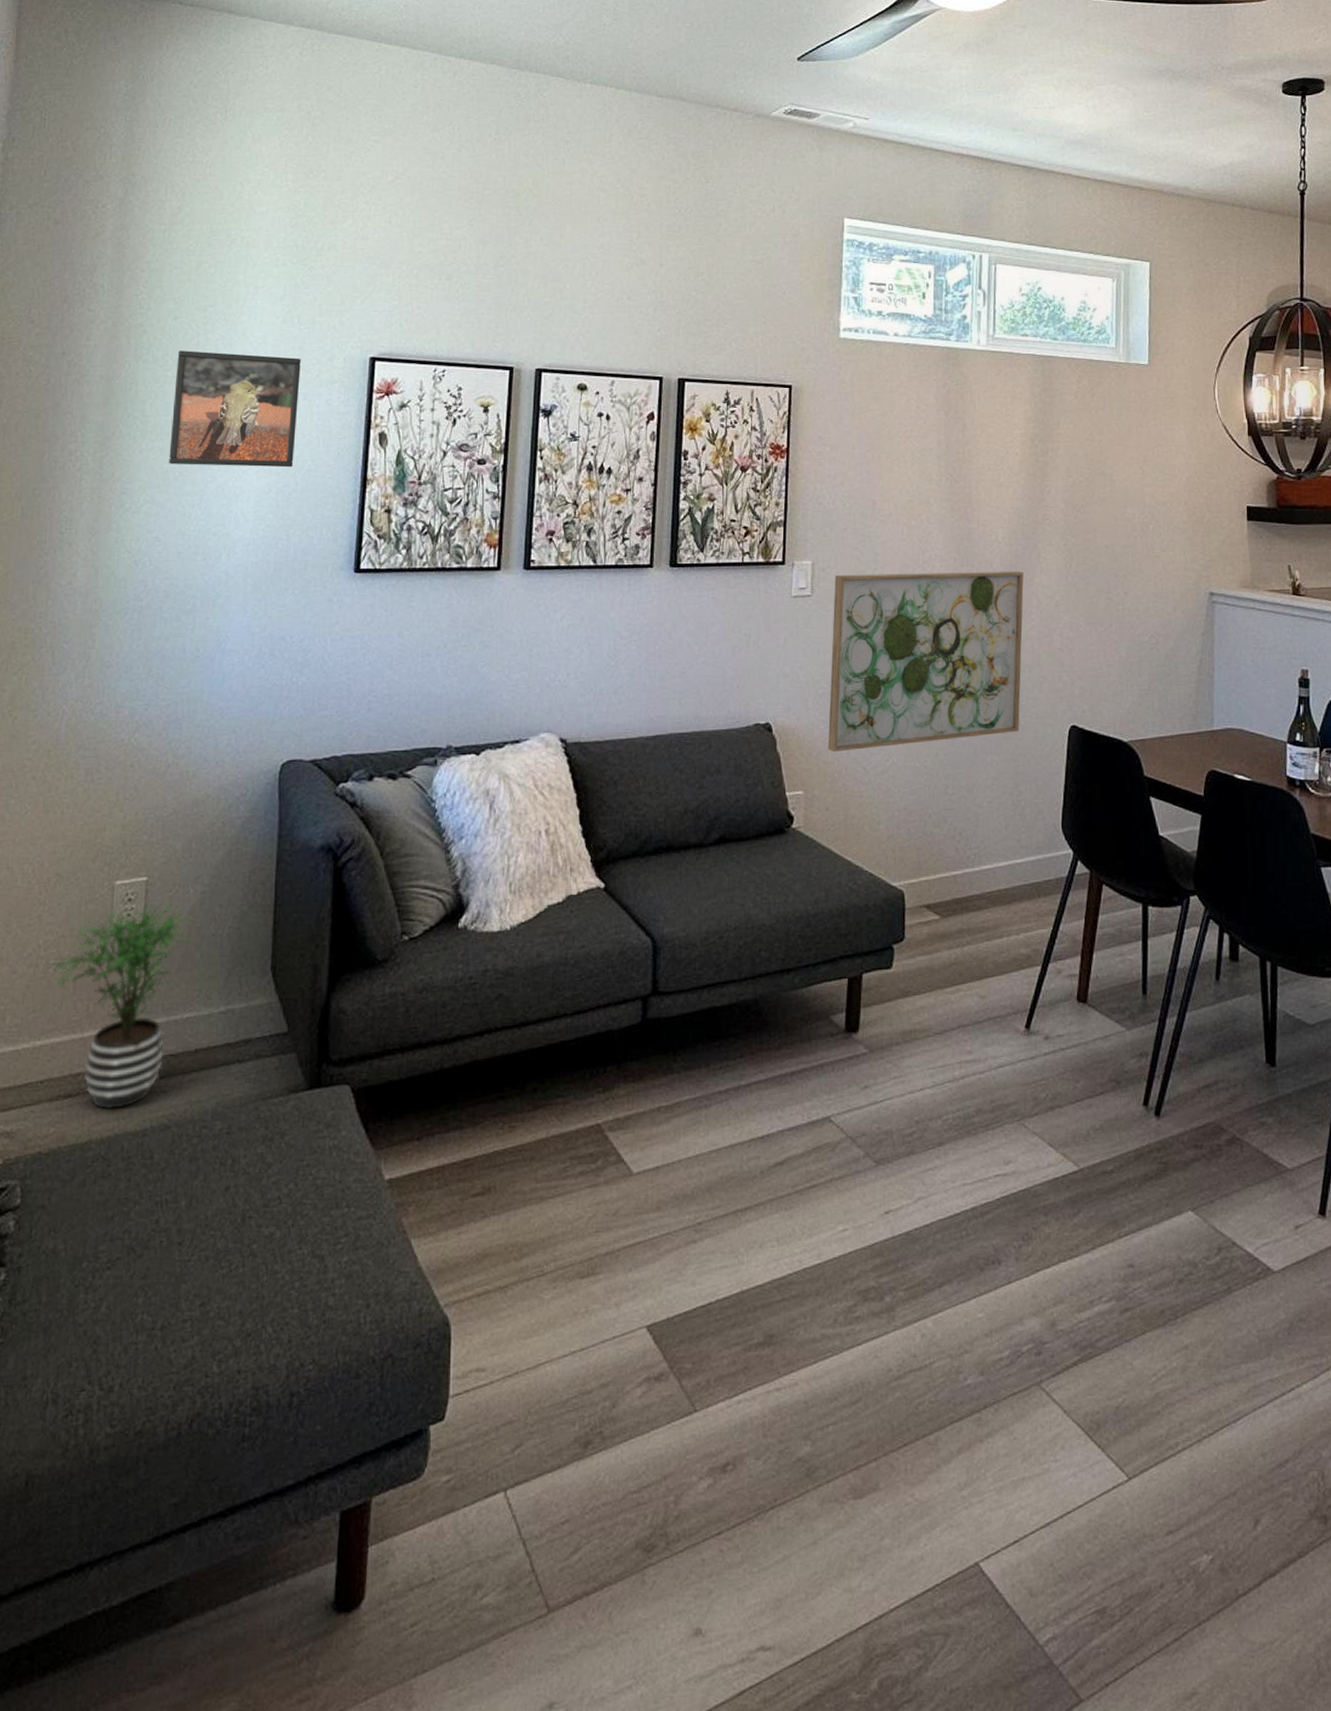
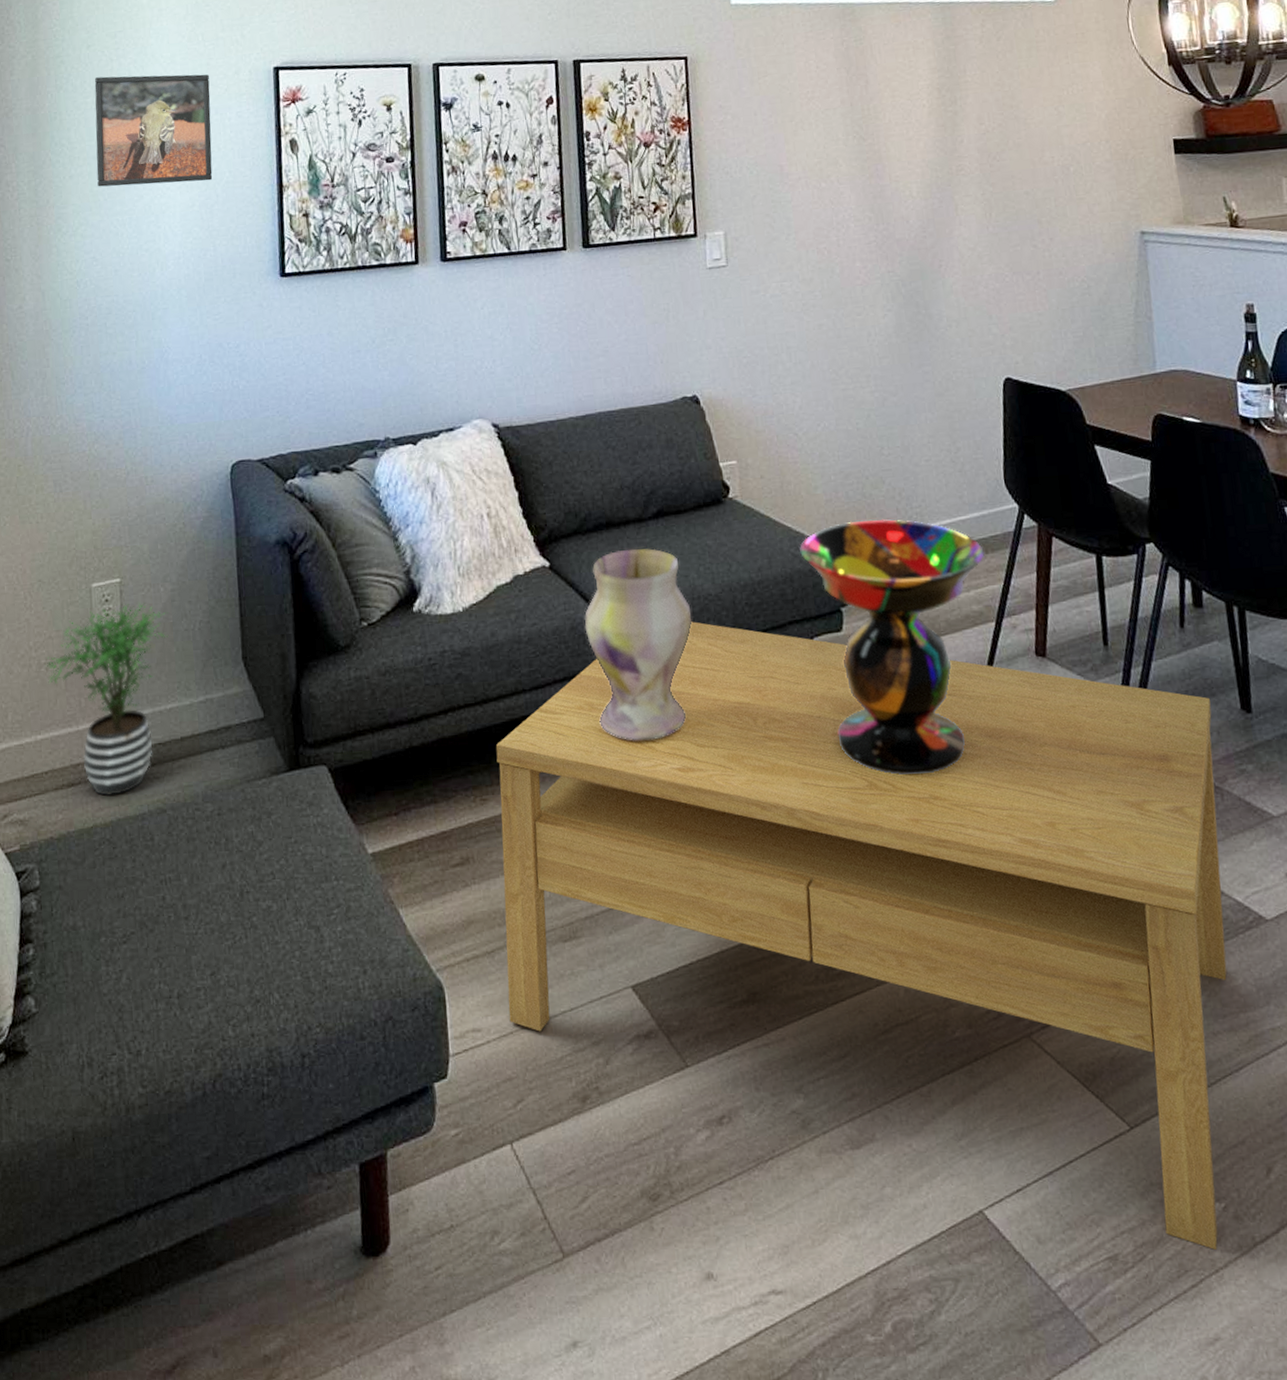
coffee table: none [516,951,1238,1602] -> present [496,621,1227,1250]
vase: none [634,874,744,1071] -> present [584,548,692,741]
wall art: present [827,570,1024,752] -> none [748,224,952,420]
decorative bowl: none [858,857,1037,1117] -> present [800,518,985,776]

